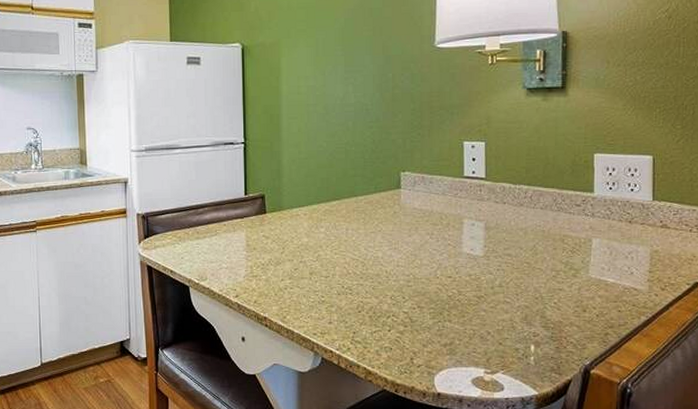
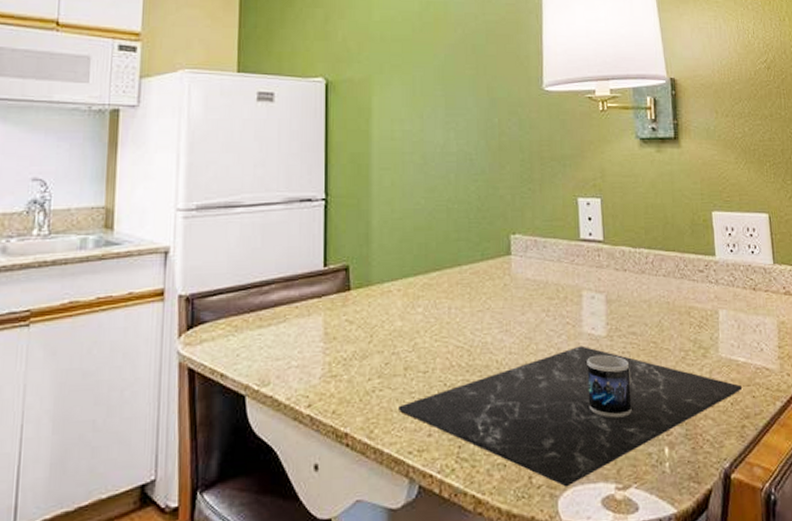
place setting: none [306,263,608,368] -> present [399,345,742,487]

